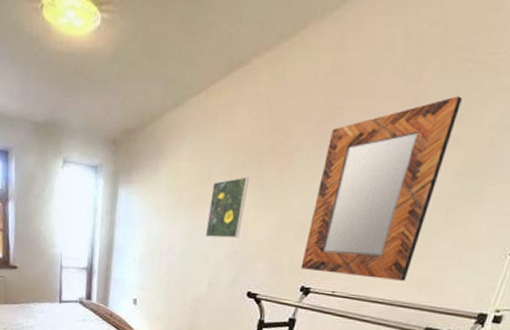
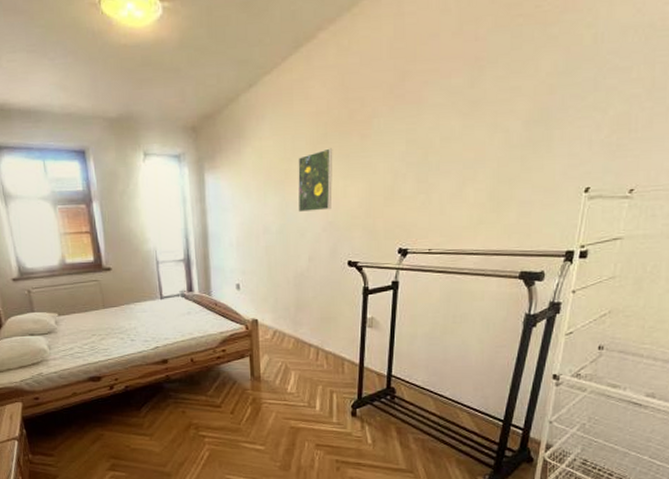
home mirror: present [300,96,462,281] -> none [395,49,518,232]

